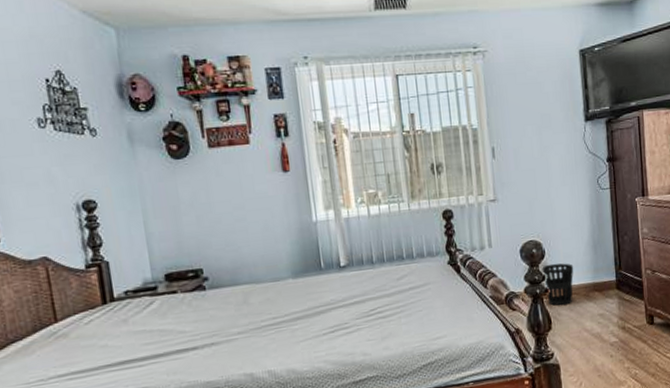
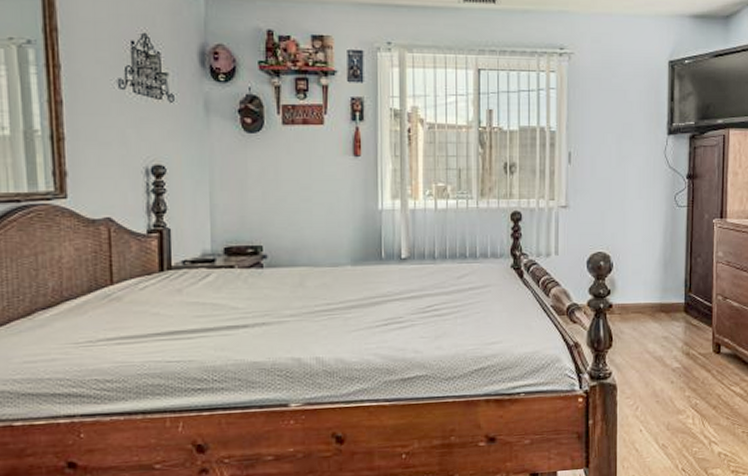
wastebasket: present [542,263,574,306] -> none [608,278,642,324]

